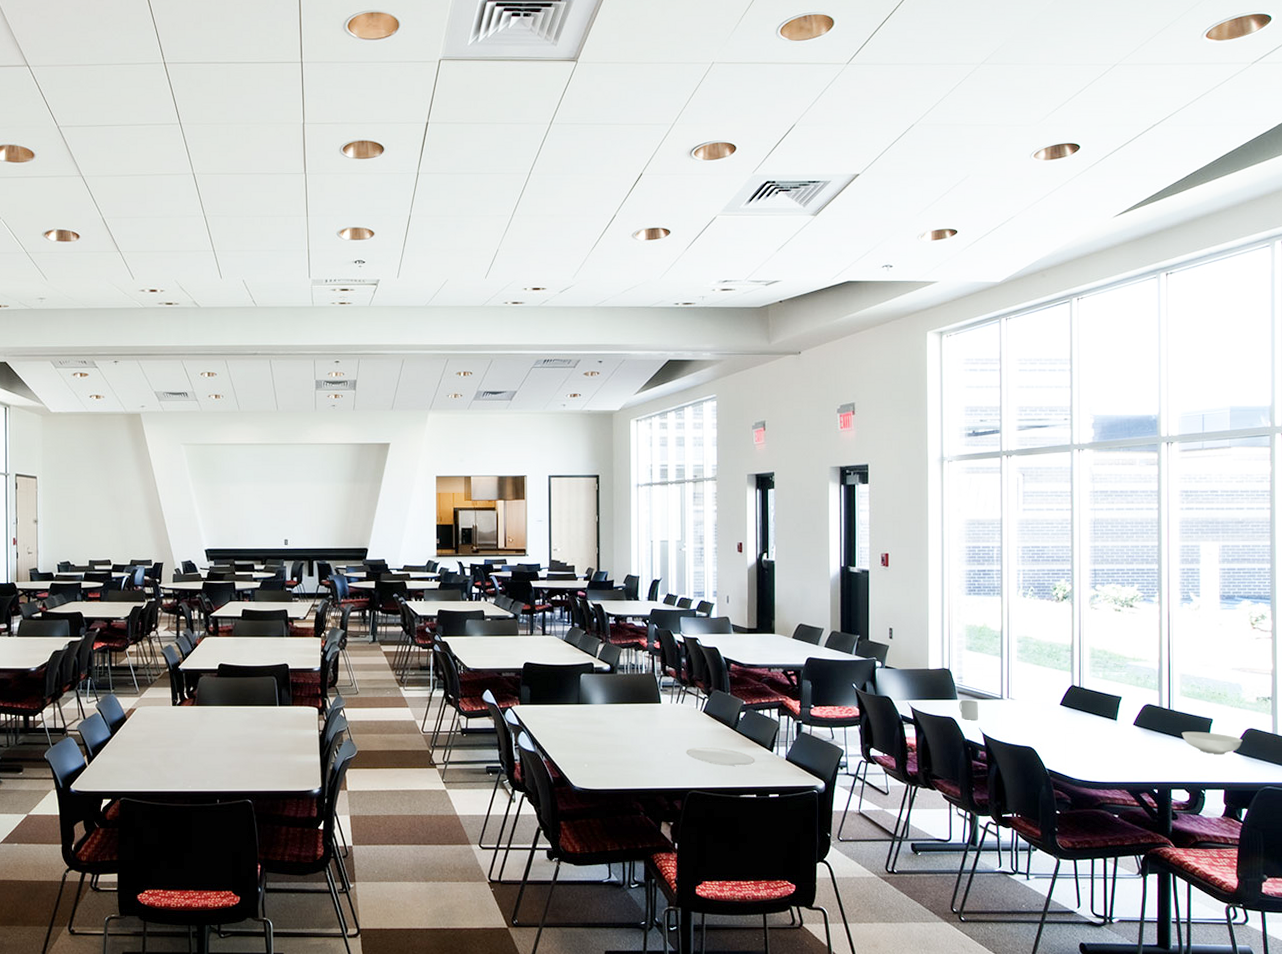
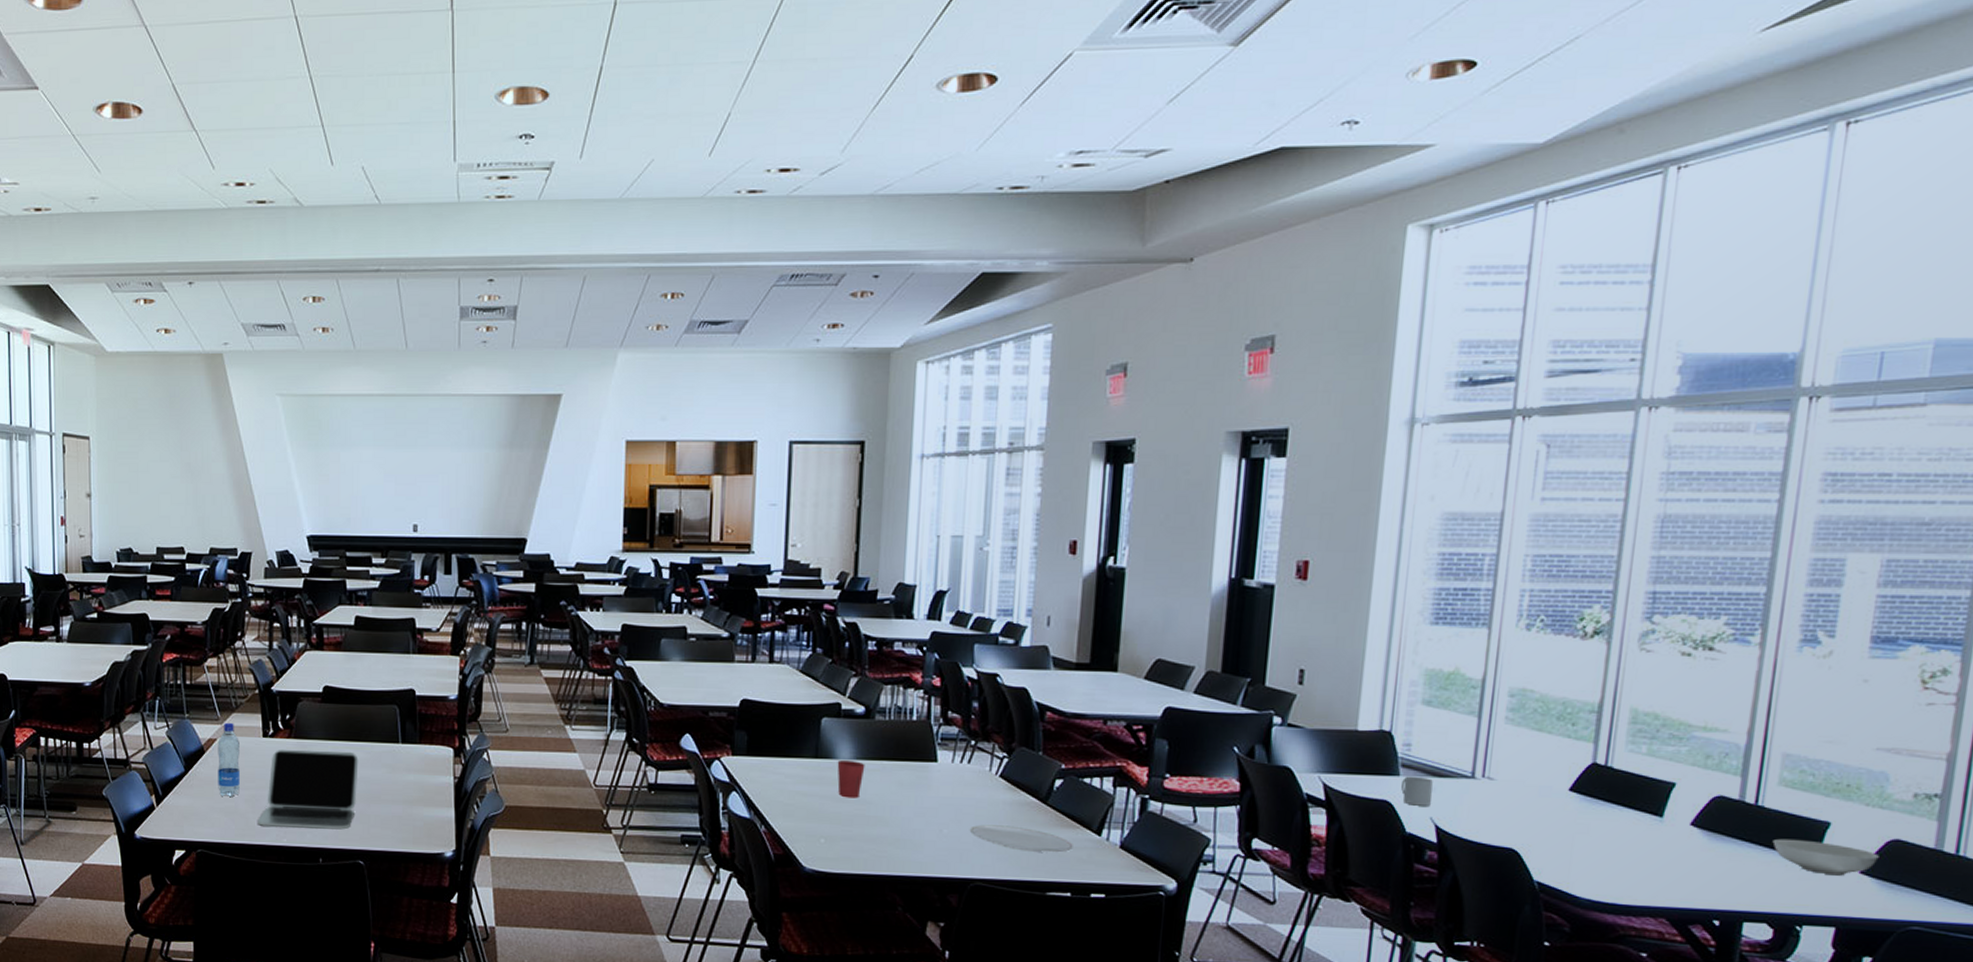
bottle: none [137,695,154,755] -> present [218,722,240,798]
laptop: none [169,714,246,776] -> present [258,750,359,830]
cup: none [593,705,612,733] -> present [837,760,865,798]

